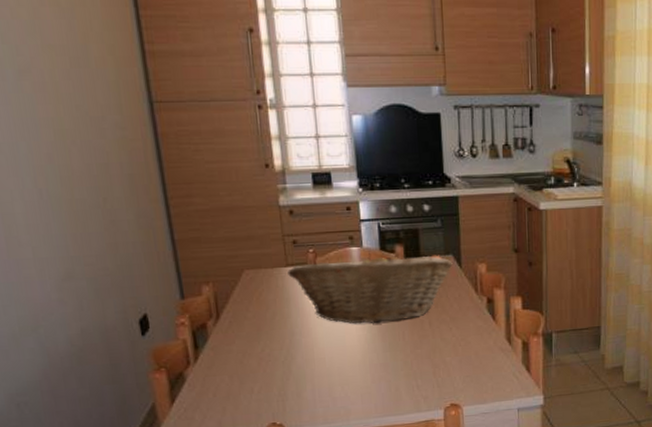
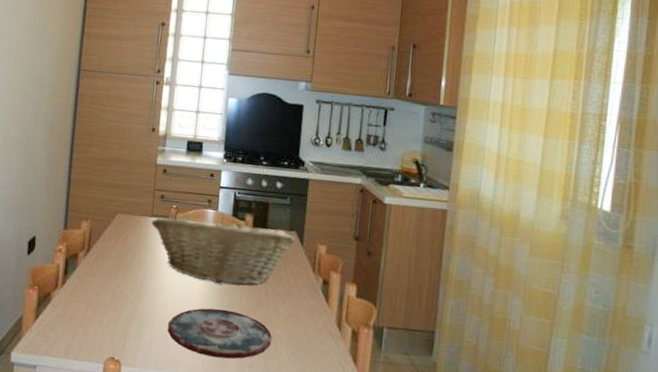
plate: none [330,348,443,399] -> present [168,308,272,359]

